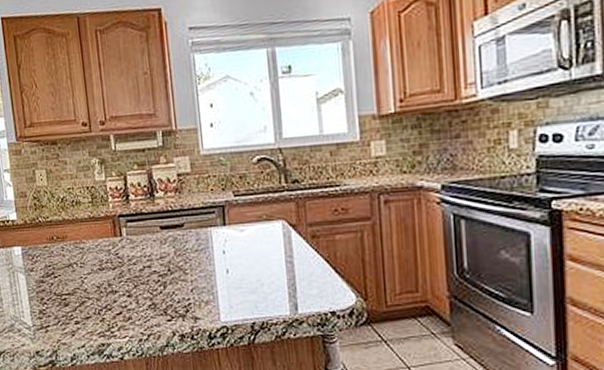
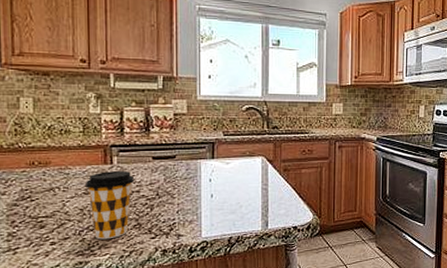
coffee cup: none [98,243,145,320] -> present [84,170,135,240]

